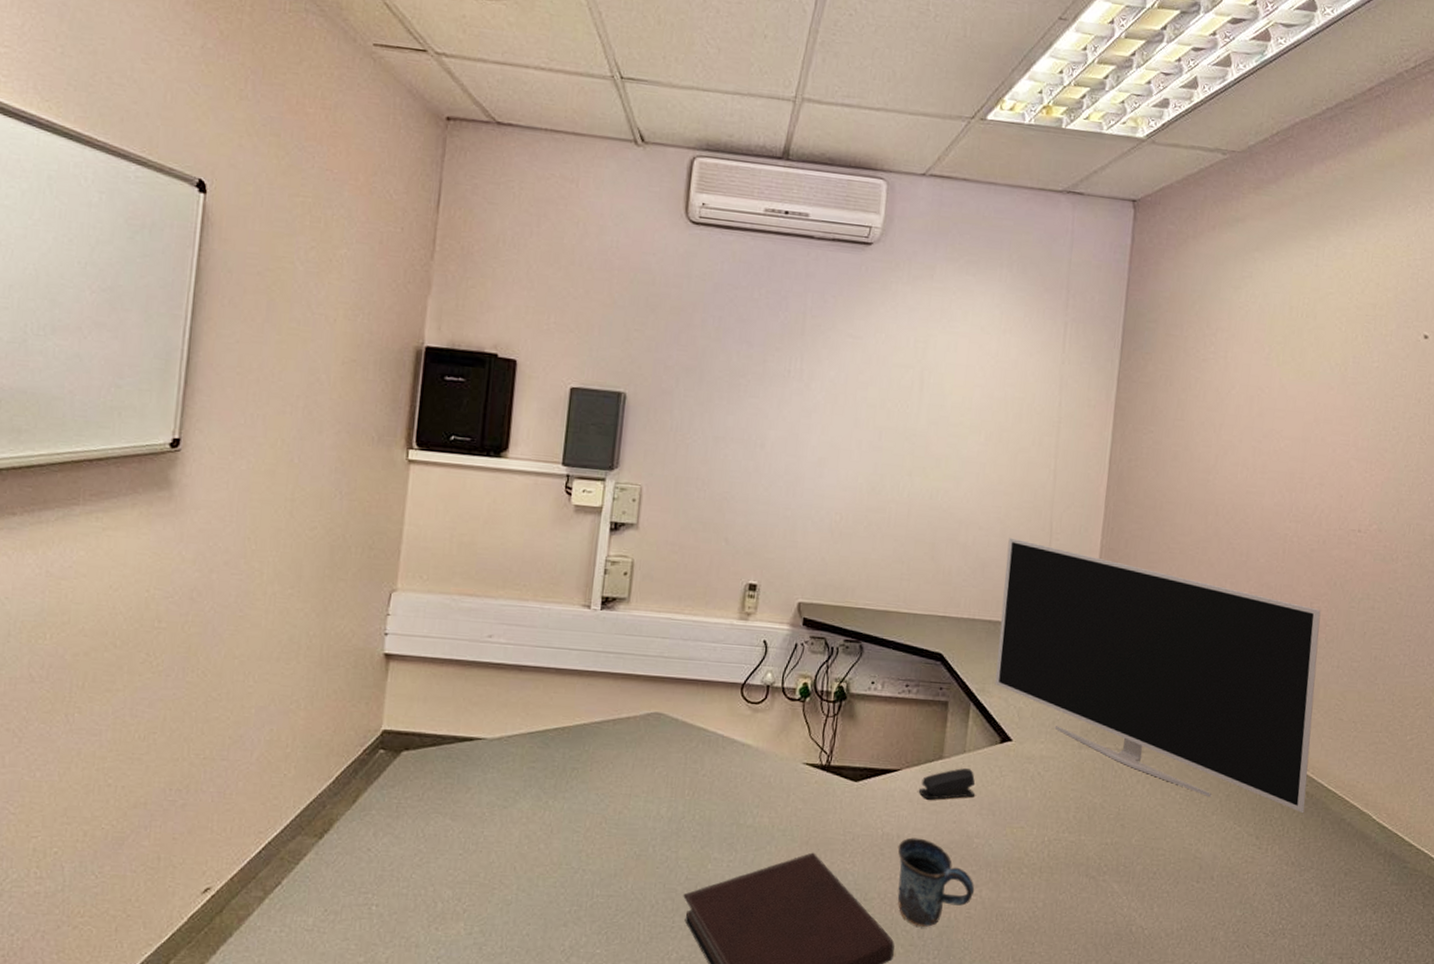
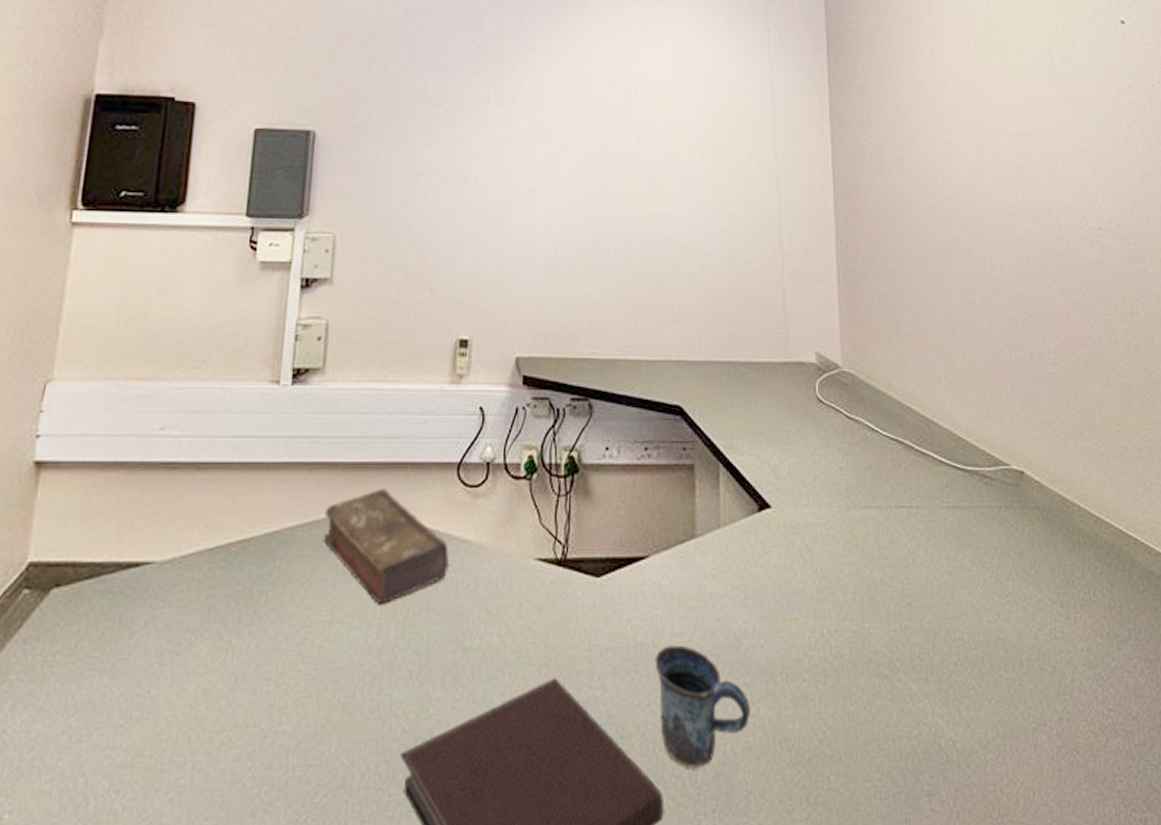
book: none [625,698,731,786] -> present [323,488,449,604]
stapler: present [918,768,976,800] -> none [671,548,738,593]
monitor: present [995,537,1321,814] -> none [738,263,1108,569]

